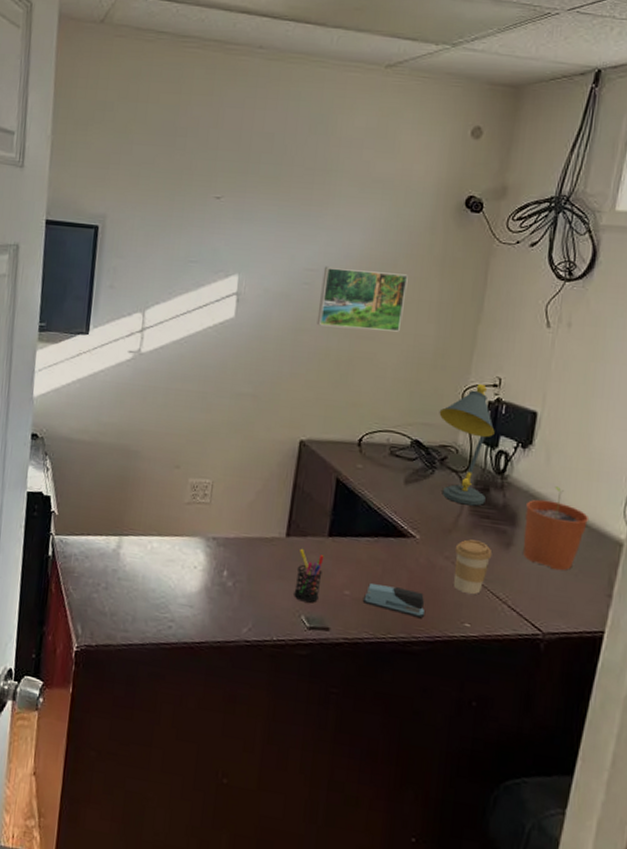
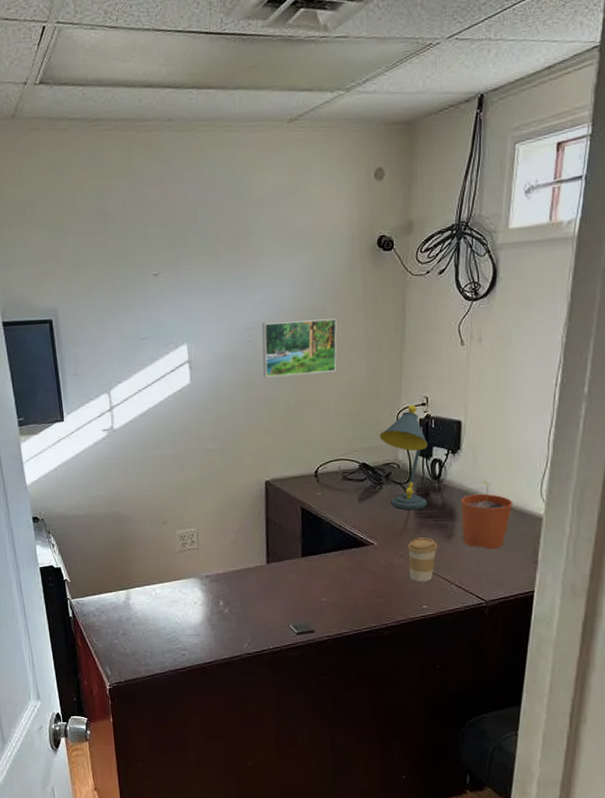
pen holder: present [294,549,324,603] -> none [280,572,302,614]
stapler: present [362,584,426,619] -> none [337,587,390,609]

